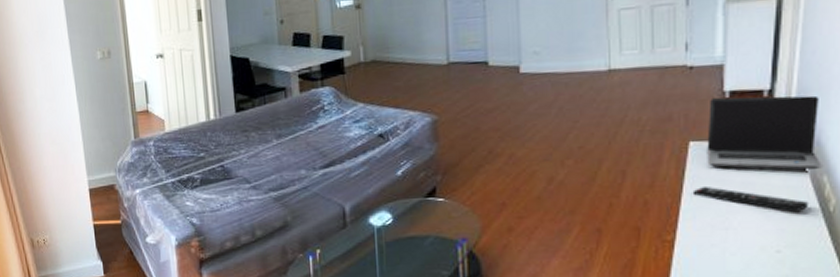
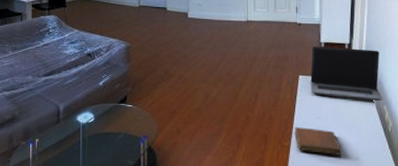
notebook: none [681,213,756,249] -> present [294,127,343,155]
remote control: present [692,185,810,212] -> none [301,107,376,130]

